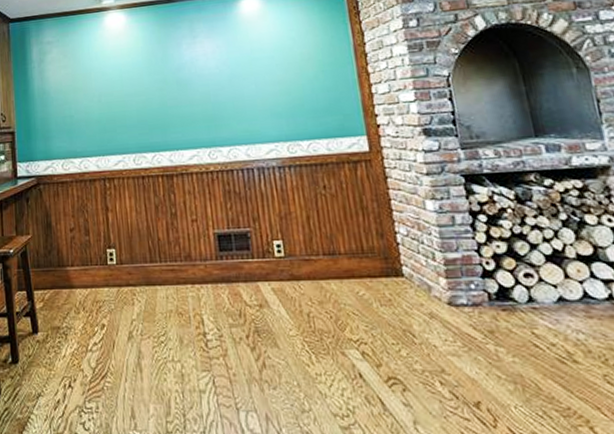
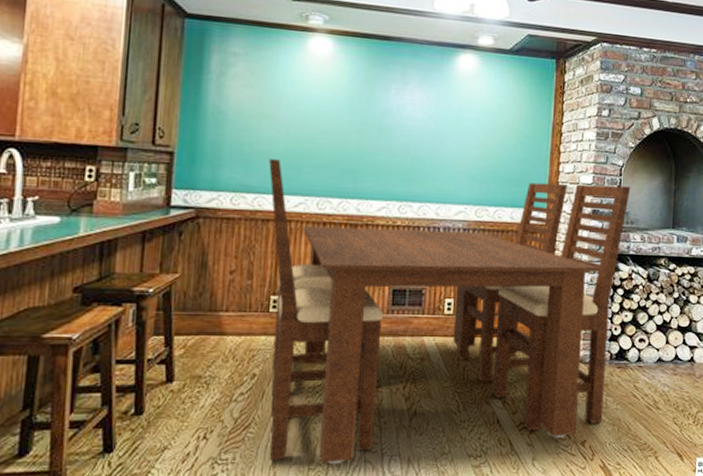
dining table: none [88,96,498,418] -> present [269,159,631,465]

